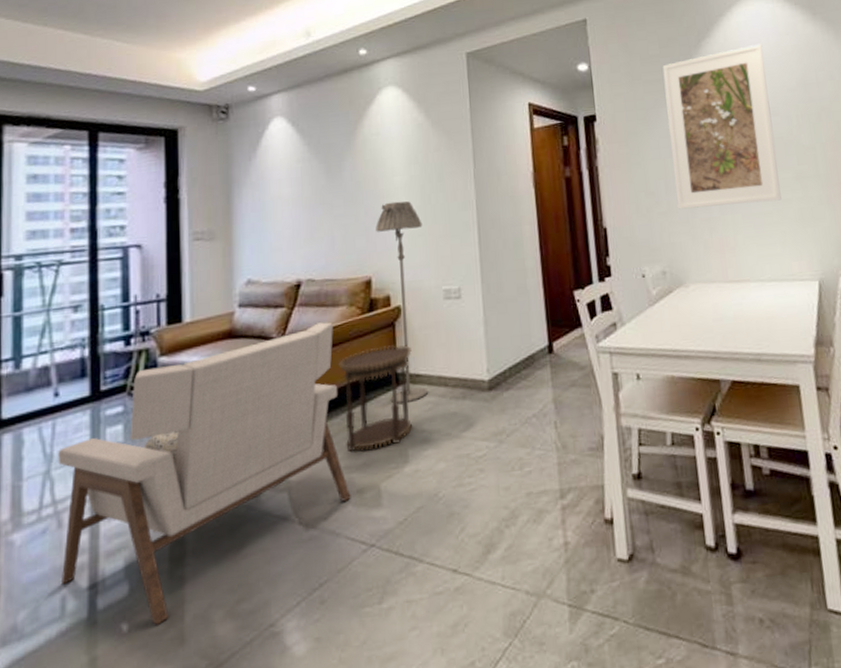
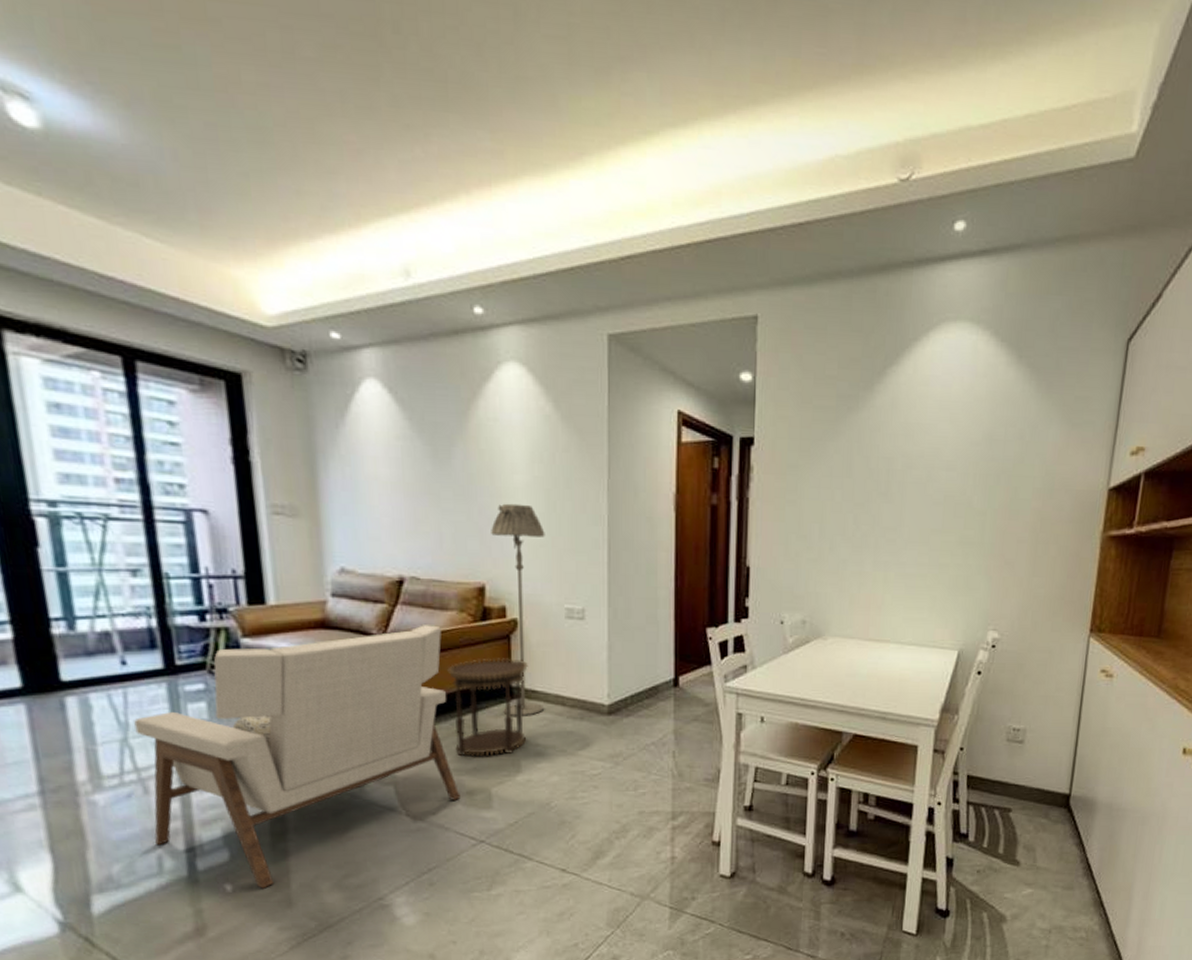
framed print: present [662,43,782,210] -> none [829,382,955,564]

